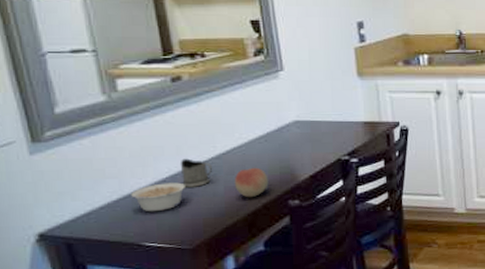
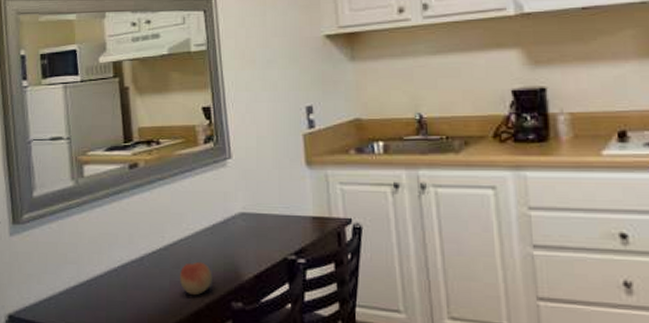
legume: present [131,182,185,212] -> none [86,272,134,303]
tea glass holder: present [180,158,213,187] -> none [131,248,160,279]

